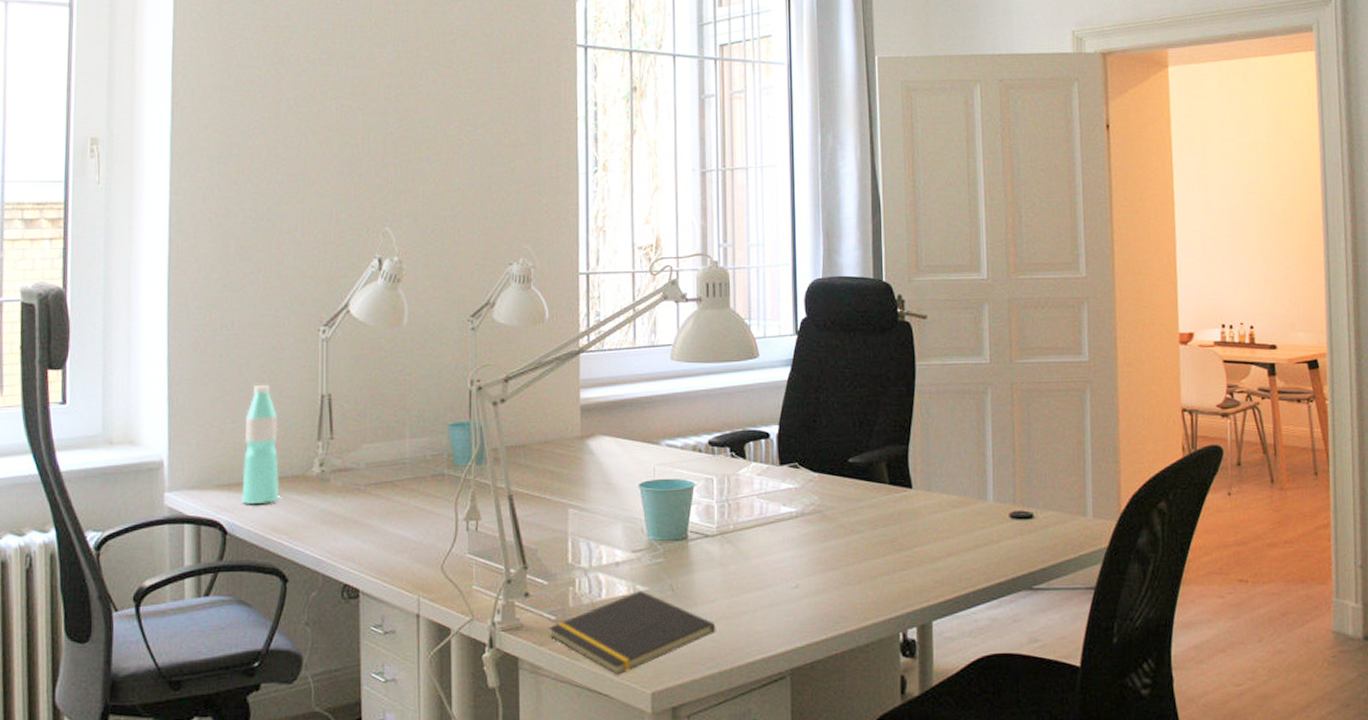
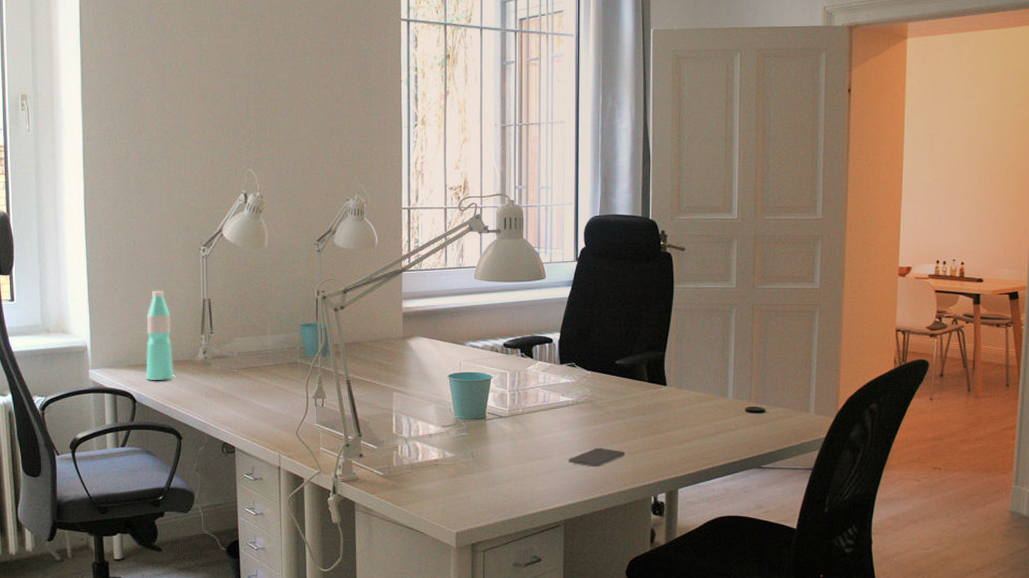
notepad: present [549,591,716,676] -> none [378,456,507,518]
smartphone: none [794,571,864,598] -> present [569,447,625,467]

